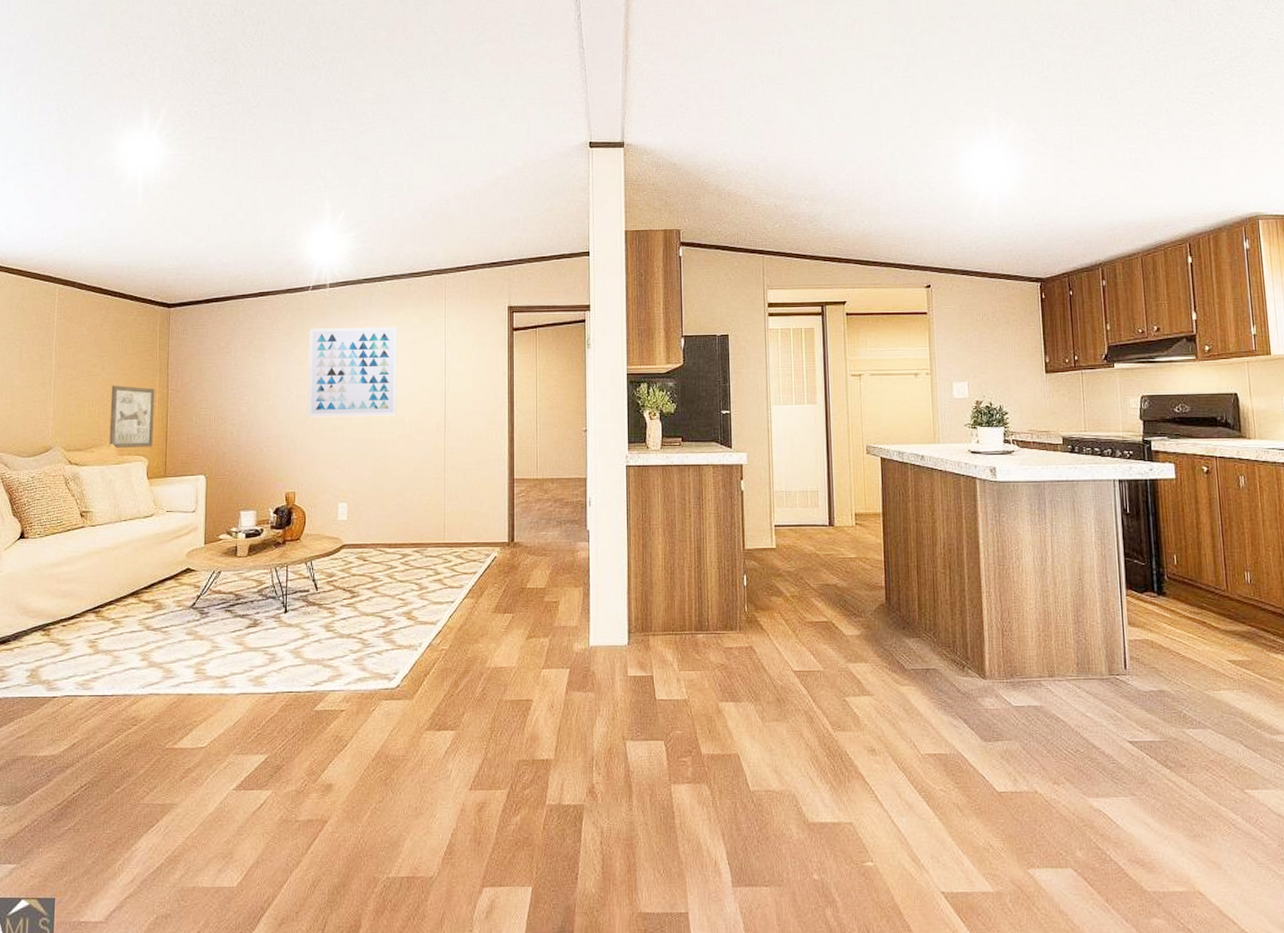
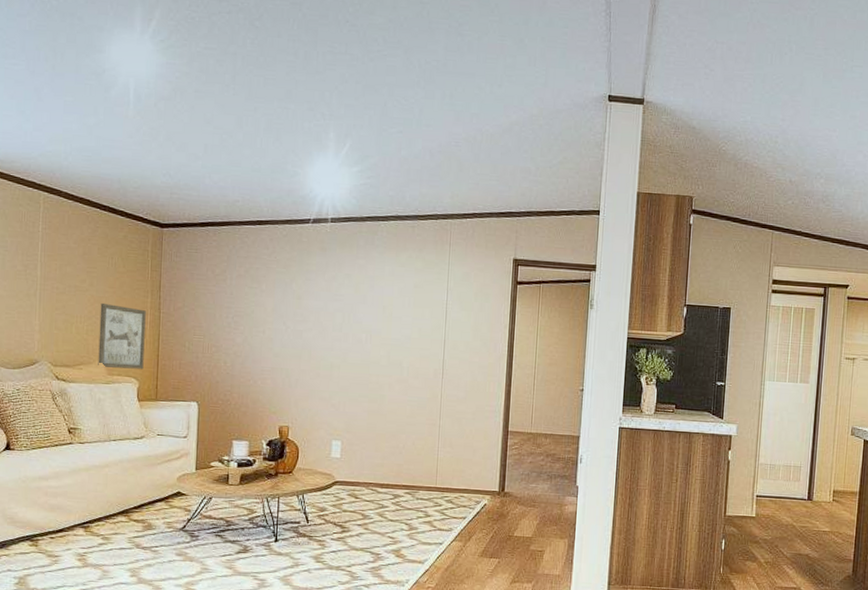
wall art: present [308,327,398,417] -> none [304,262,400,359]

